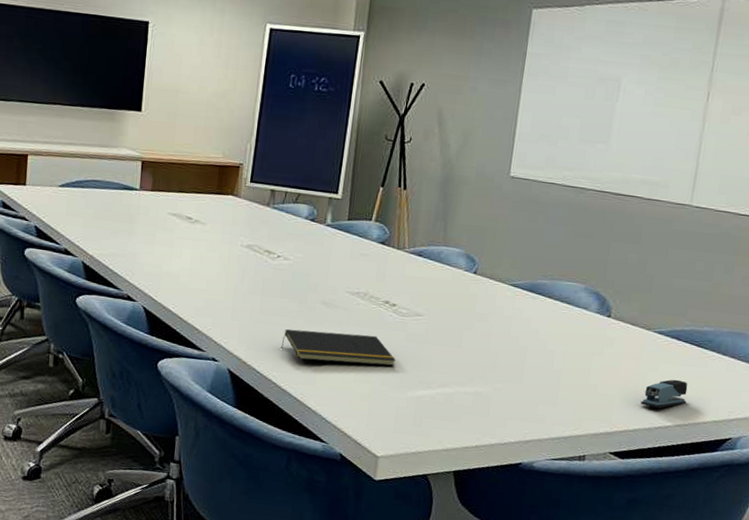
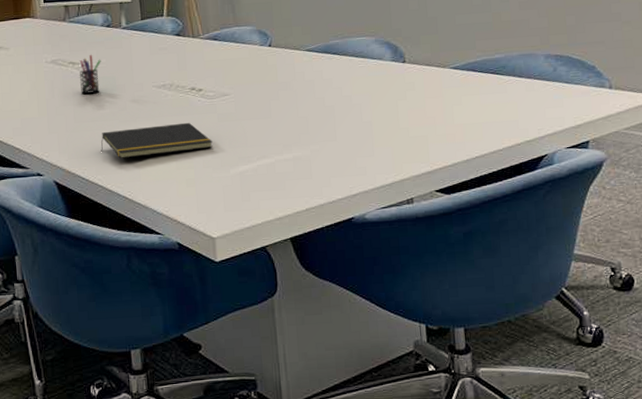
pen holder: none [272,246,298,288] -> present [79,54,101,95]
stapler: present [640,379,688,408] -> none [453,108,496,140]

